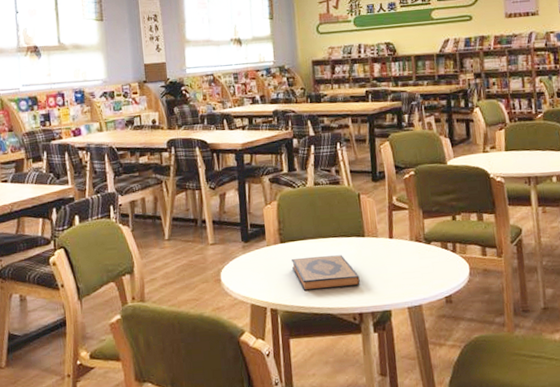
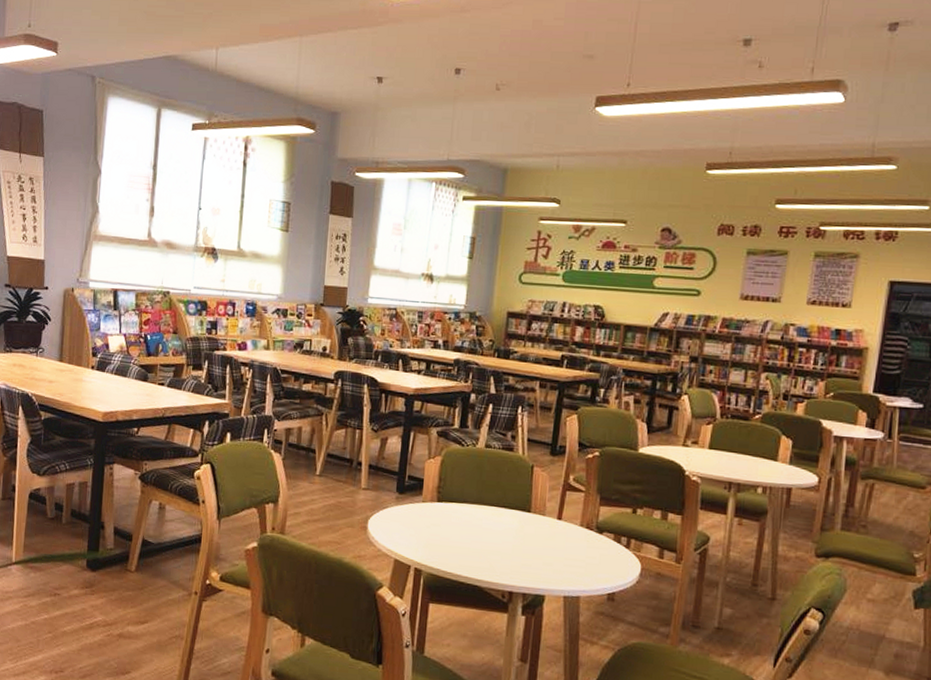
hardback book: present [291,255,360,292] -> none [445,520,517,563]

